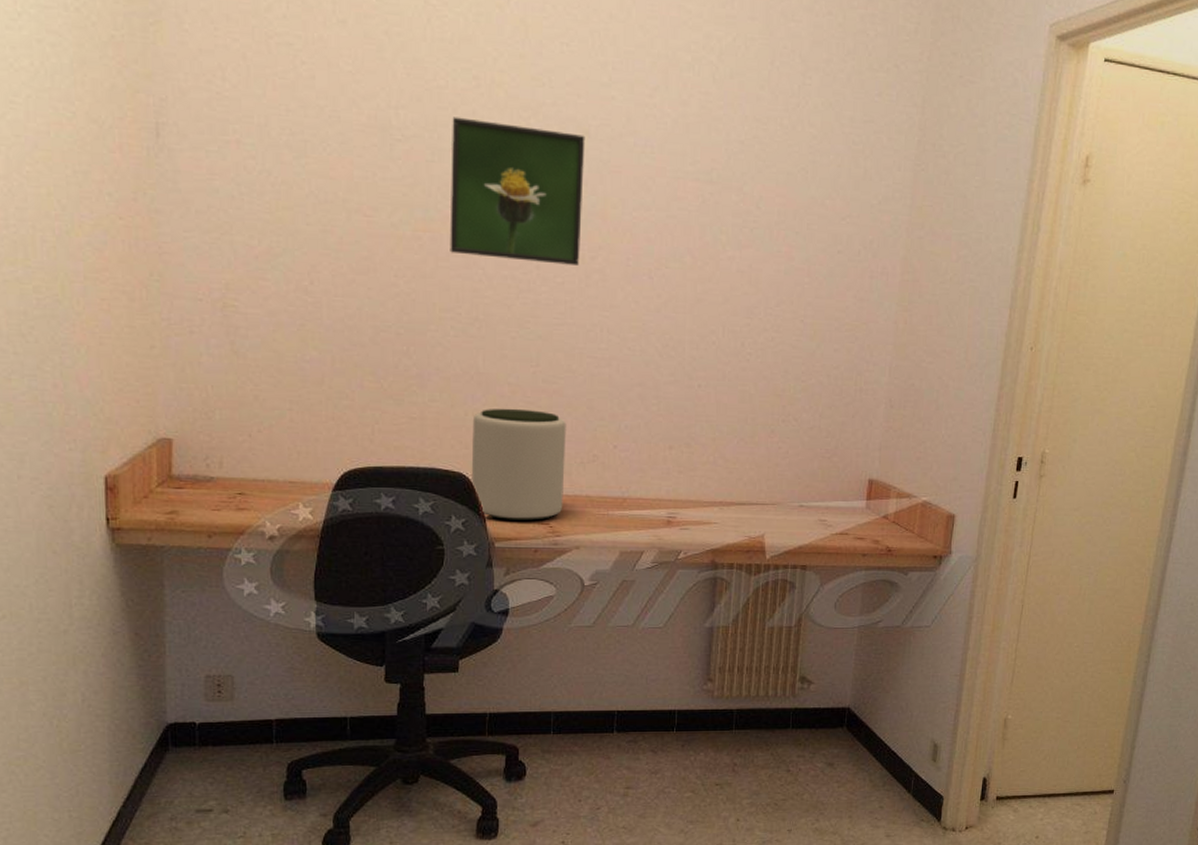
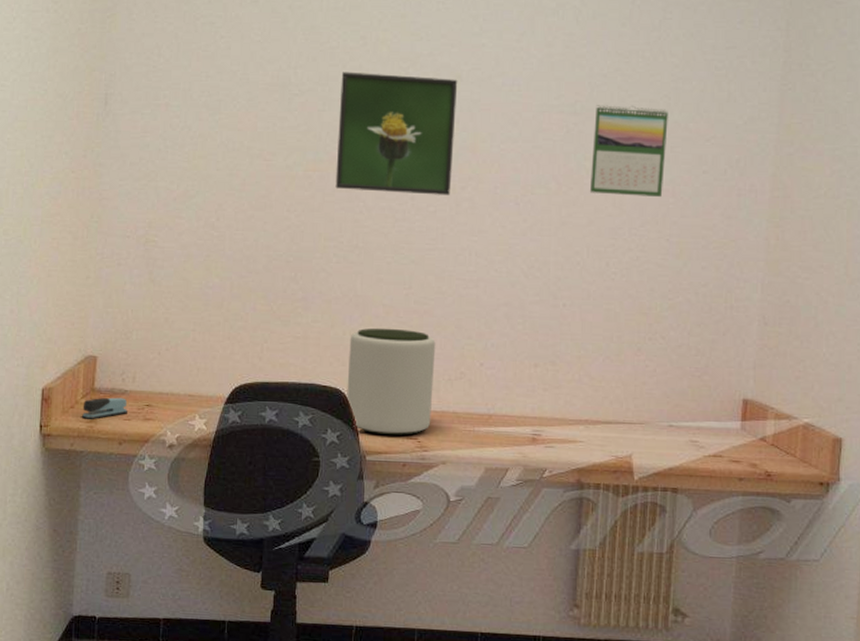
stapler: none [158,485,217,510] -> present [81,397,129,419]
calendar: none [725,174,805,277] -> present [589,105,668,198]

